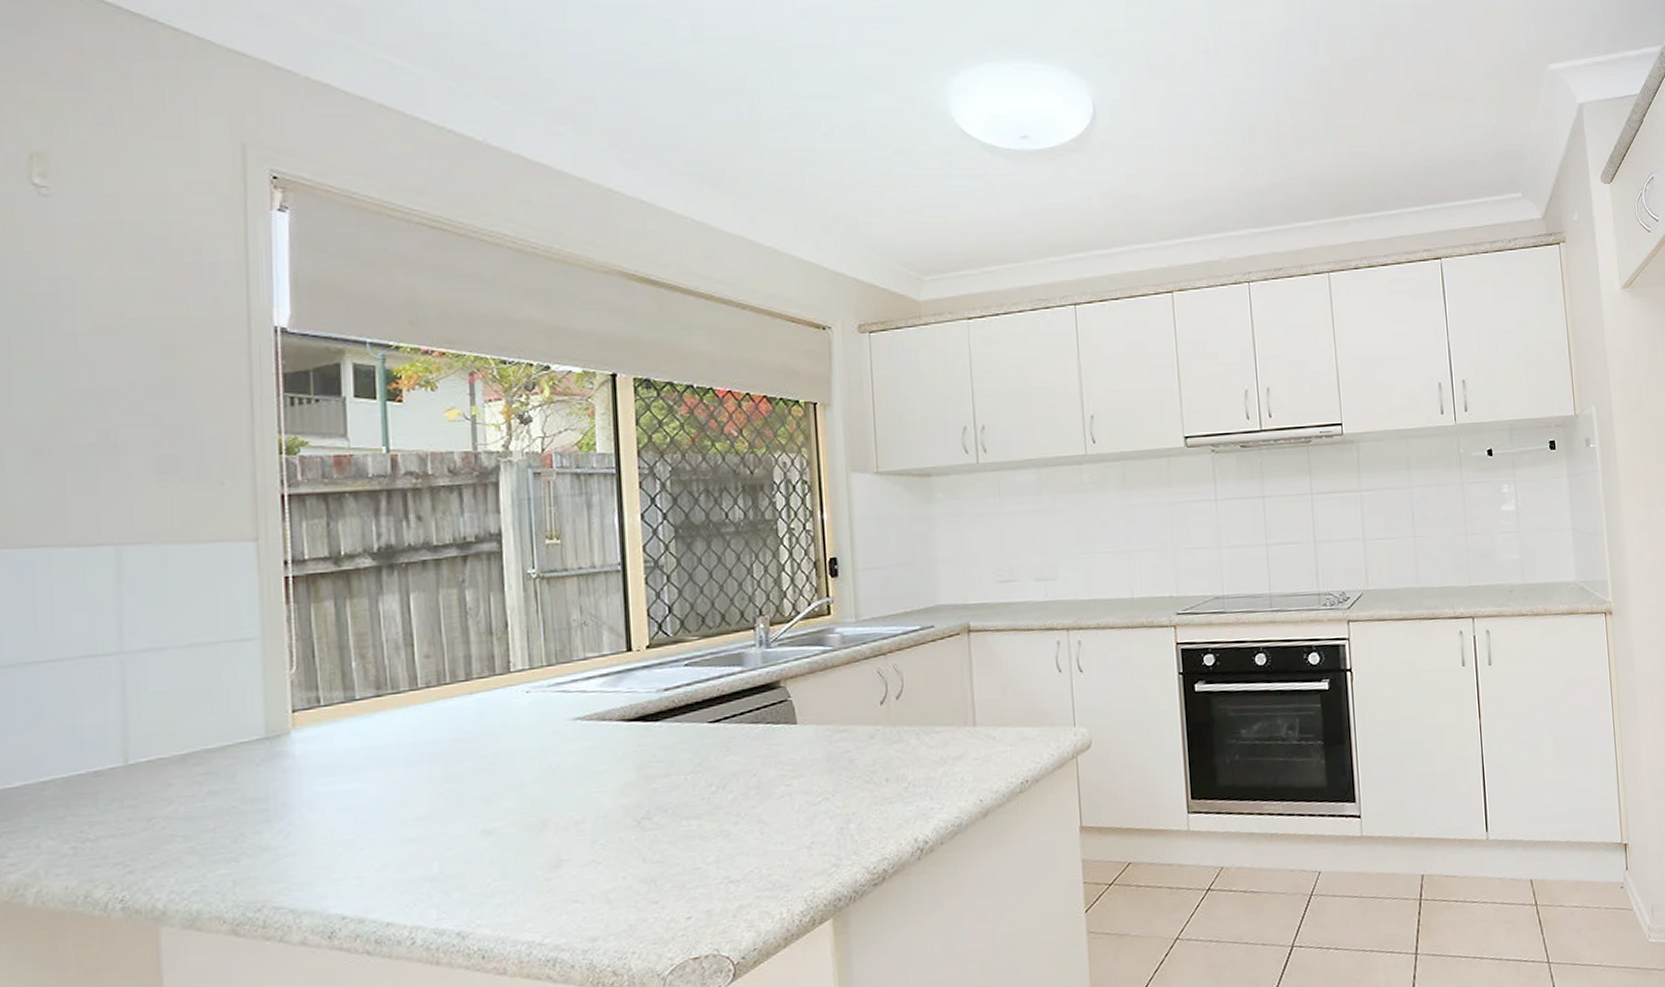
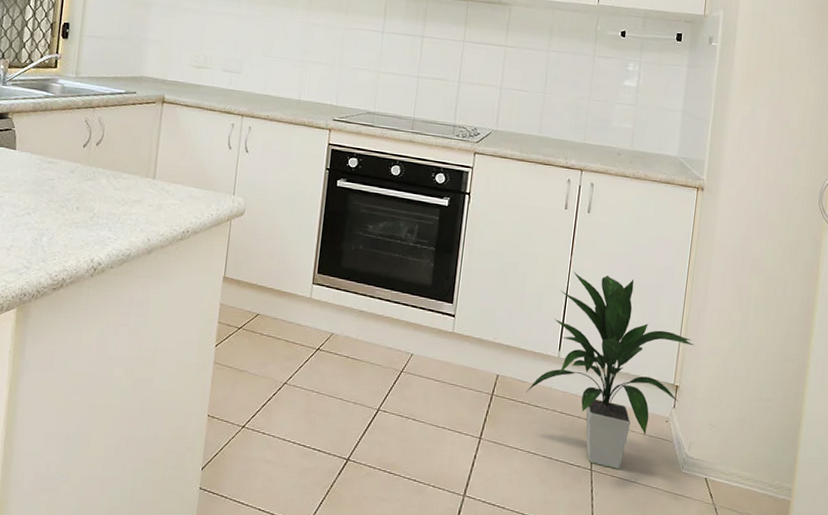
indoor plant: none [1458,732,1636,956] -> present [526,271,695,469]

